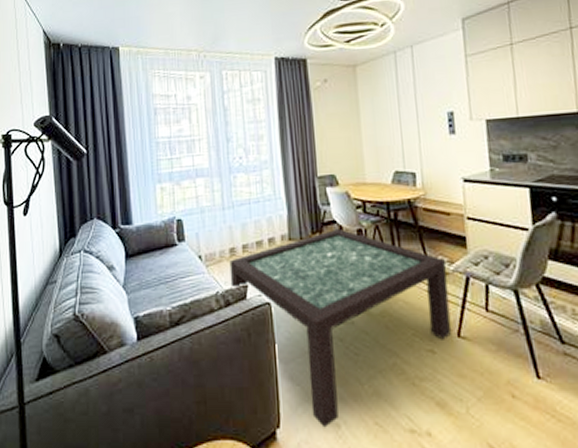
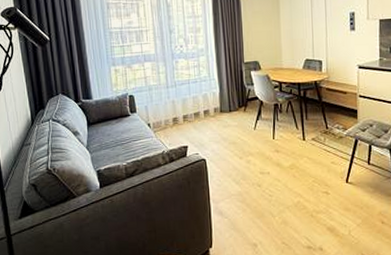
coffee table: present [229,228,452,428] -> none [173,103,342,247]

